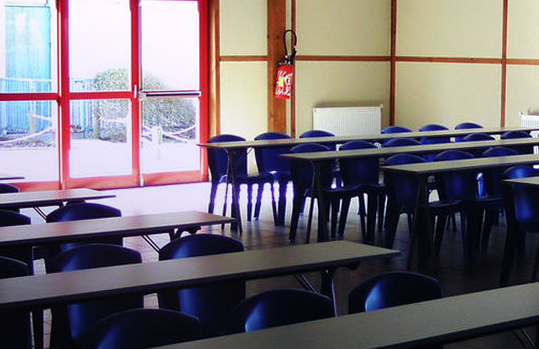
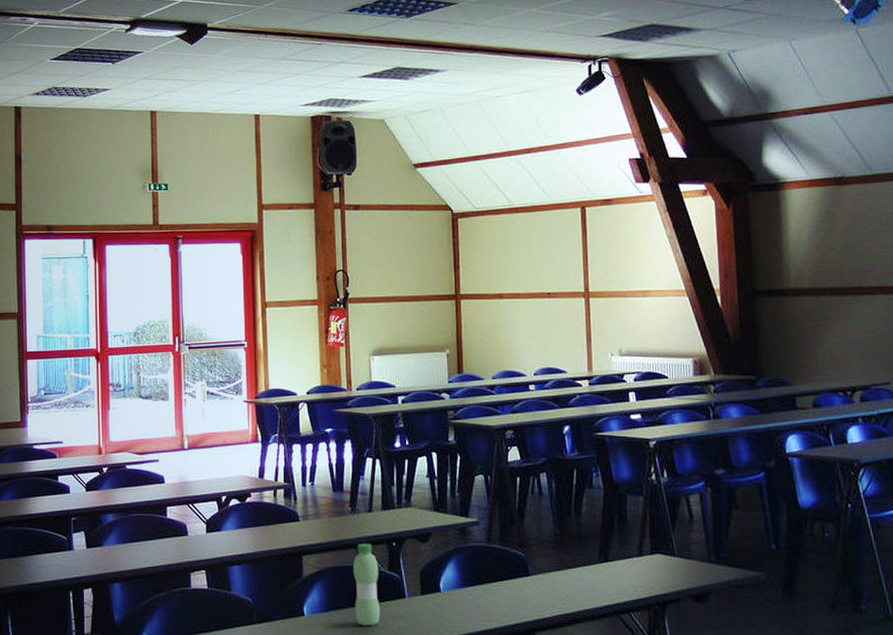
water bottle: none [290,270,313,341] -> present [353,543,381,626]

